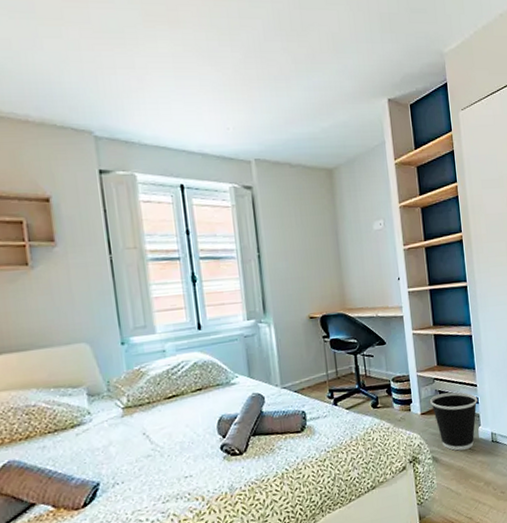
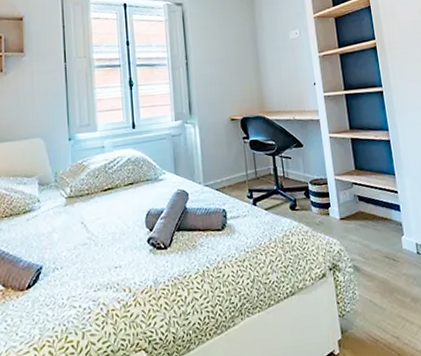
wastebasket: present [430,391,478,451] -> none [349,197,400,261]

